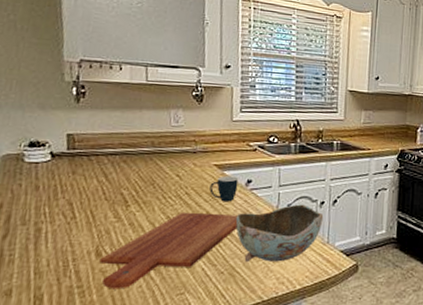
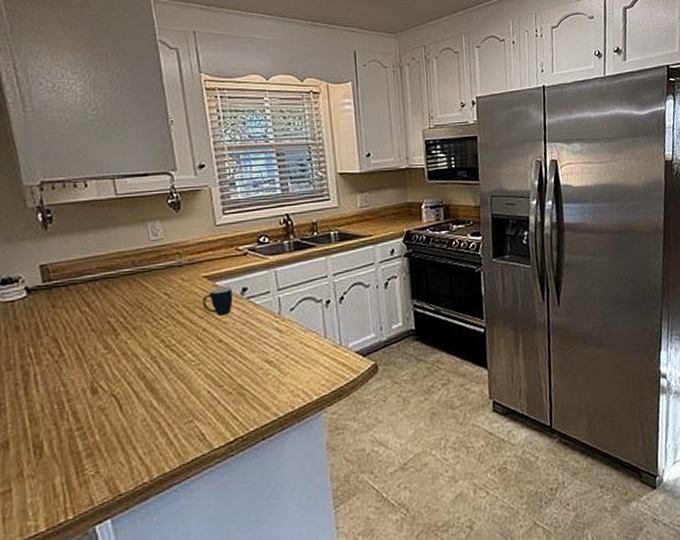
cutting board: present [99,211,238,290] -> none [97,328,239,427]
bowl: present [235,204,324,263] -> none [236,306,332,379]

